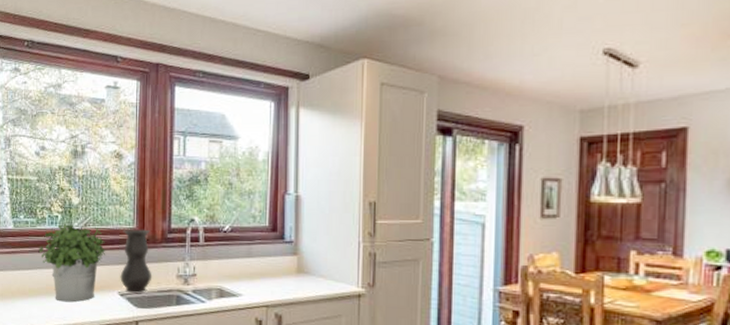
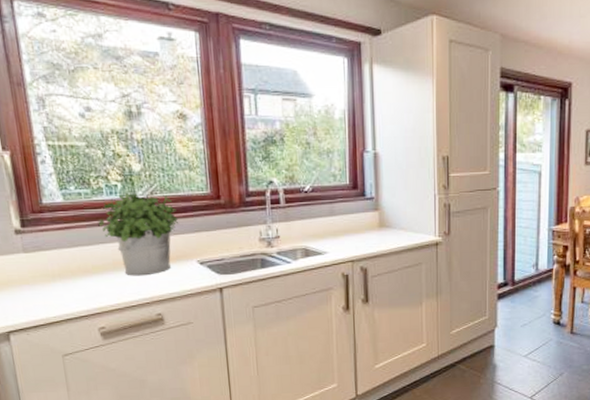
vase: present [120,229,152,293] -> none [196,194,233,260]

